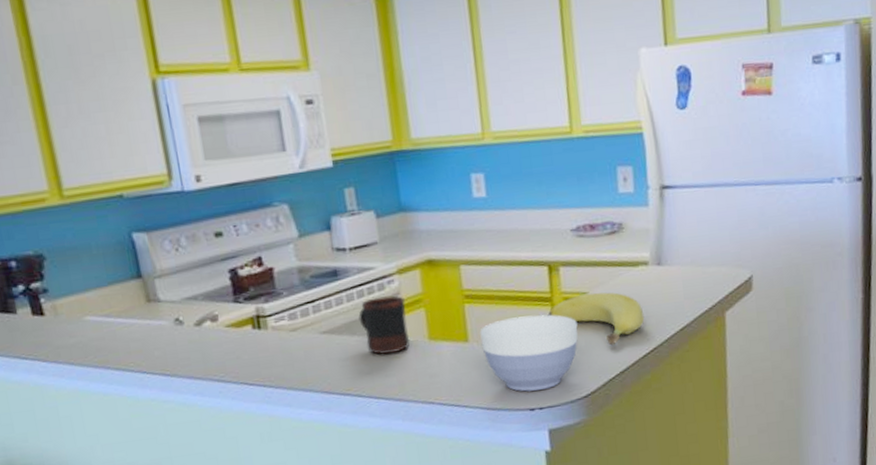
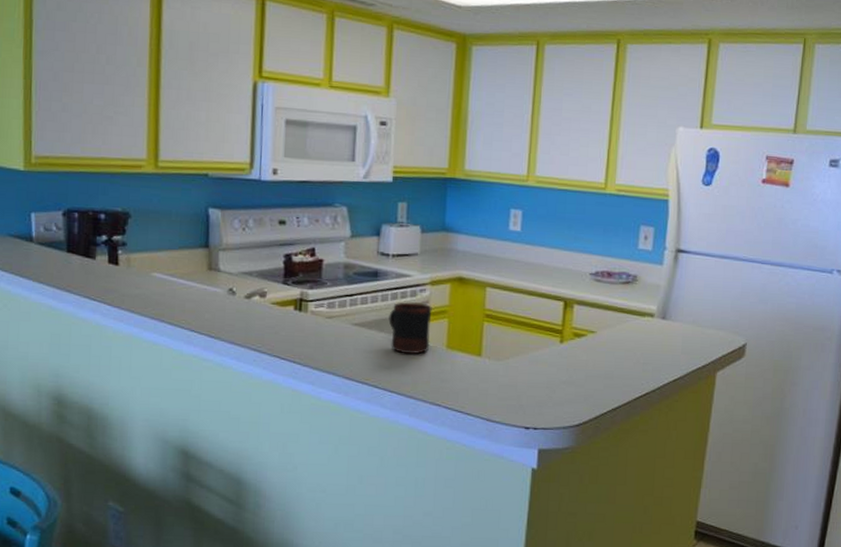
bowl: present [480,315,578,392] -> none [492,342,581,412]
banana: present [547,292,645,346] -> none [556,333,643,384]

